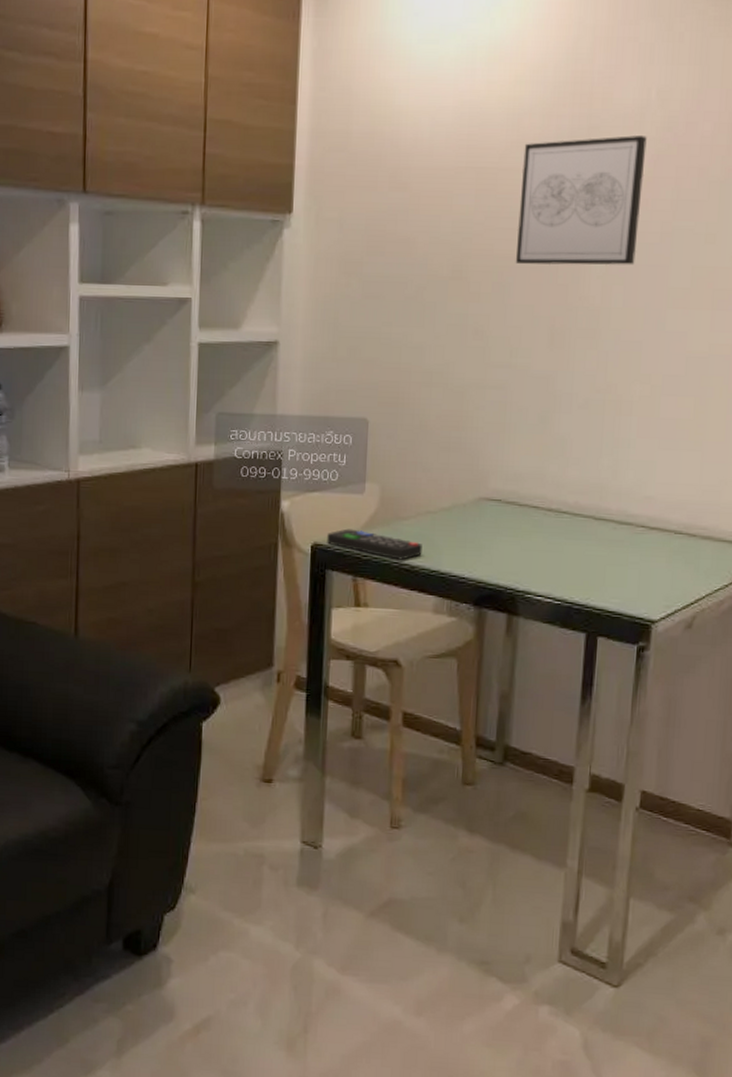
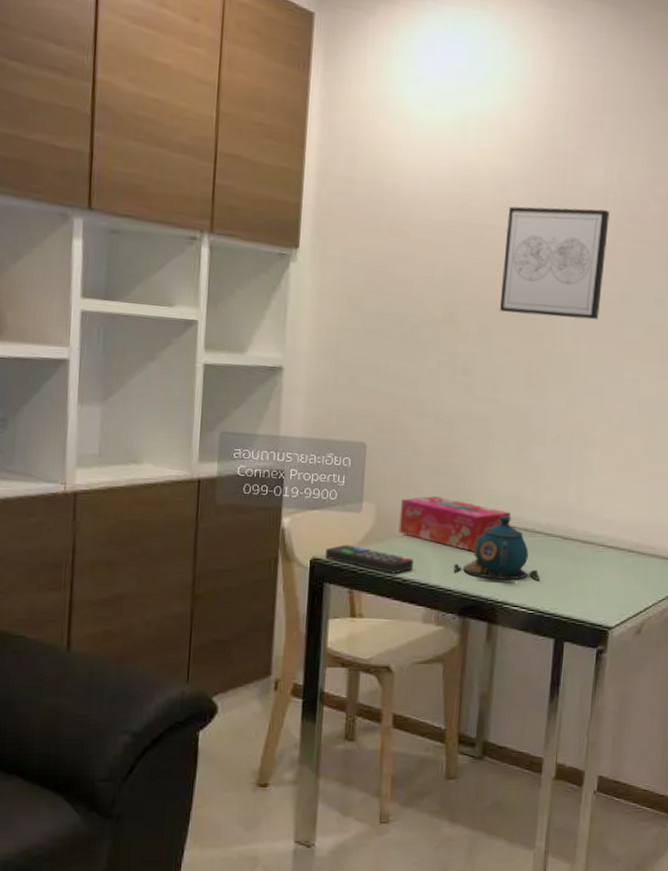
tissue box: none [405,474,532,535] -> present [398,496,510,552]
teapot: none [467,494,568,569] -> present [453,515,540,582]

